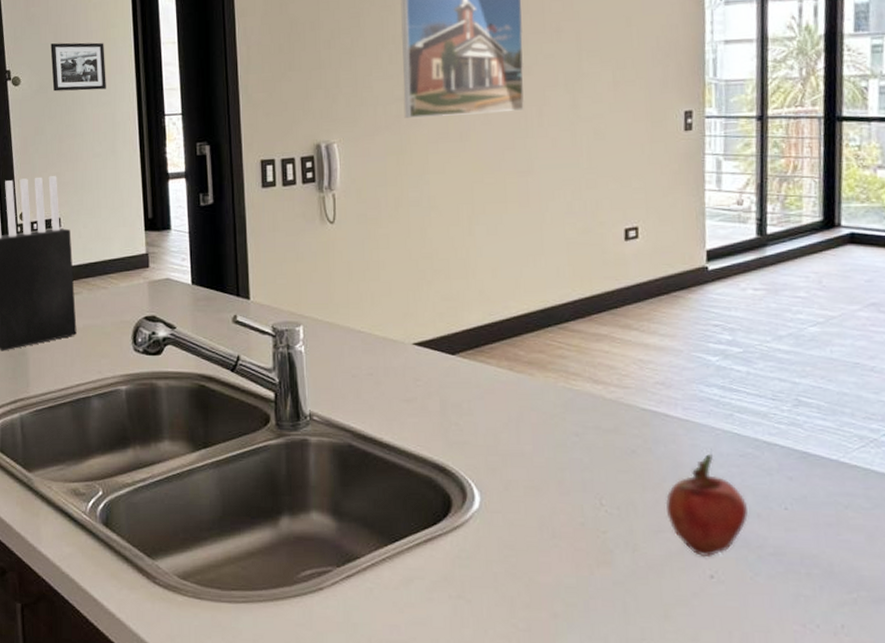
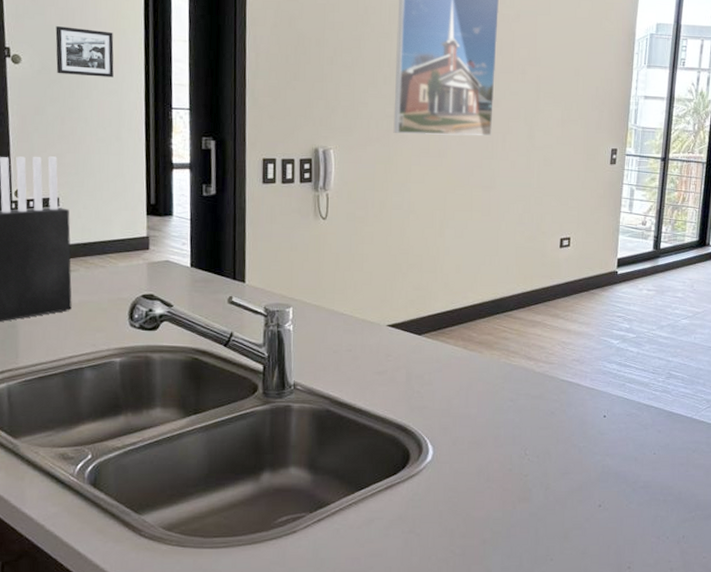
fruit: present [665,454,748,558] -> none [572,414,628,492]

